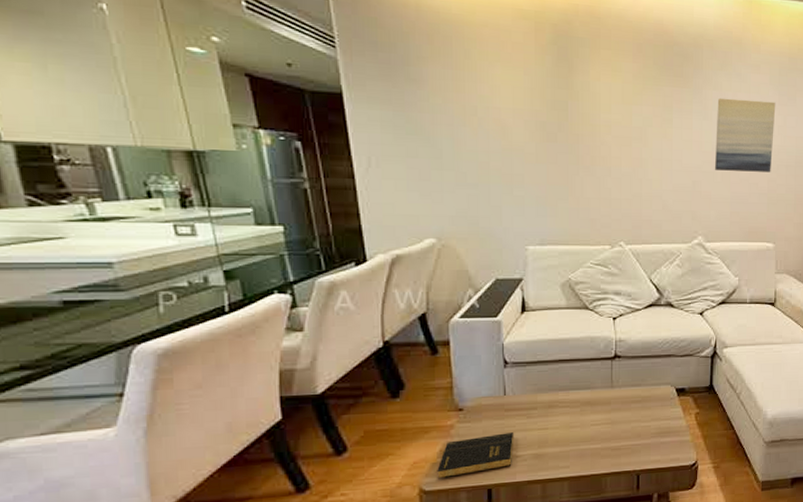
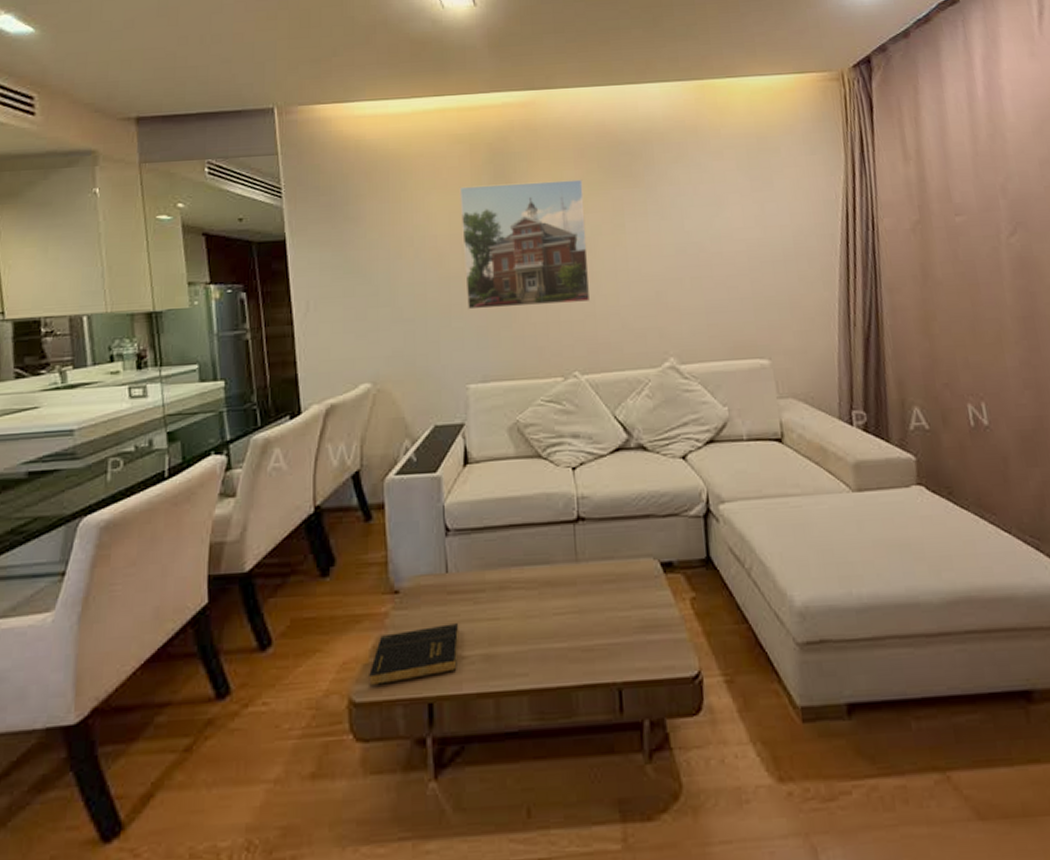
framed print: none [523,63,639,185] -> present [459,179,591,310]
wall art: present [715,98,776,172] -> none [675,189,753,276]

